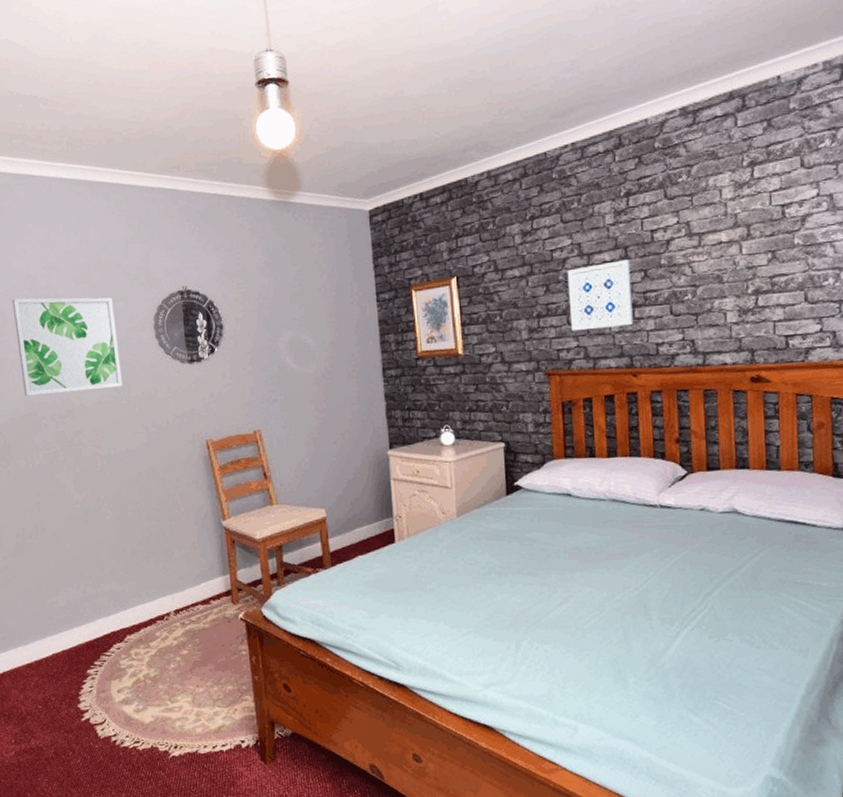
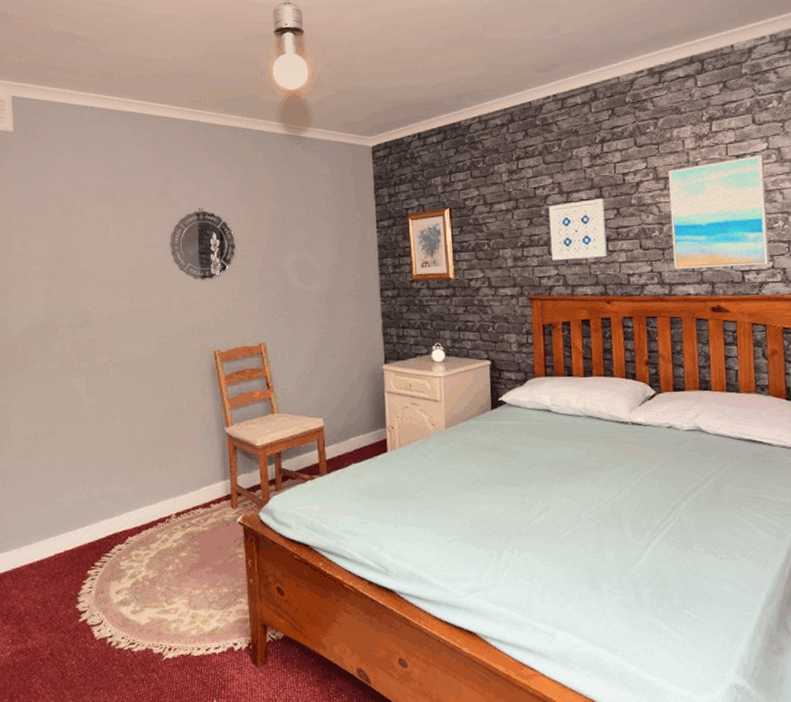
wall art: present [12,297,123,396] -> none [39,214,139,305]
wall art: none [703,203,818,336] -> present [668,155,770,269]

